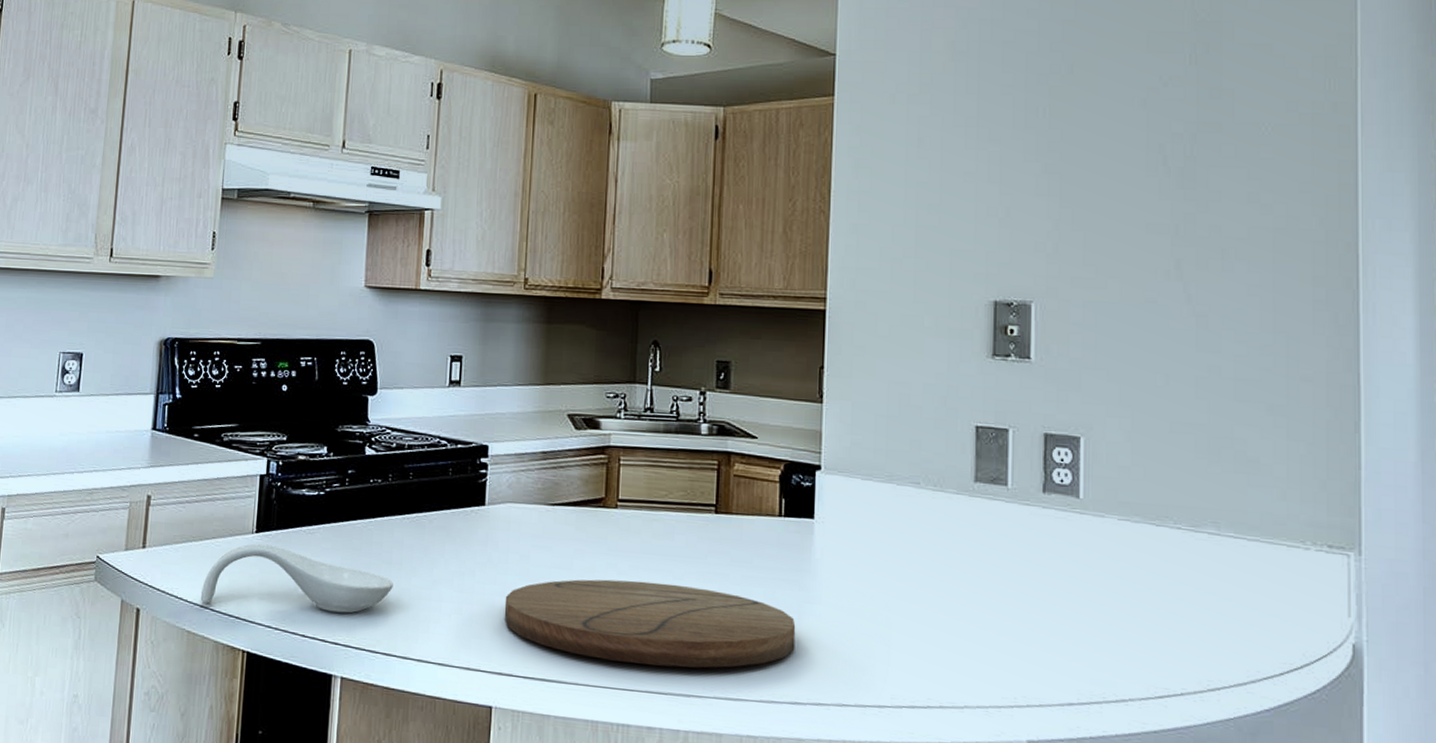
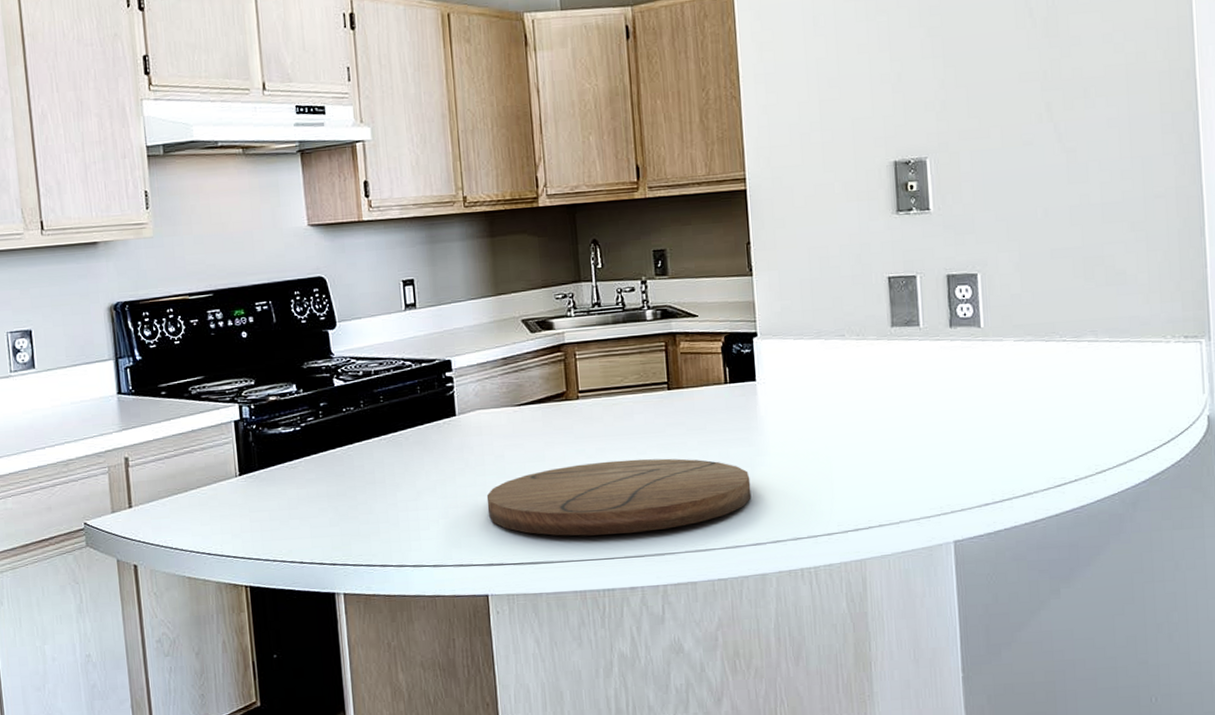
spoon rest: present [200,543,393,613] -> none [195,485,380,549]

